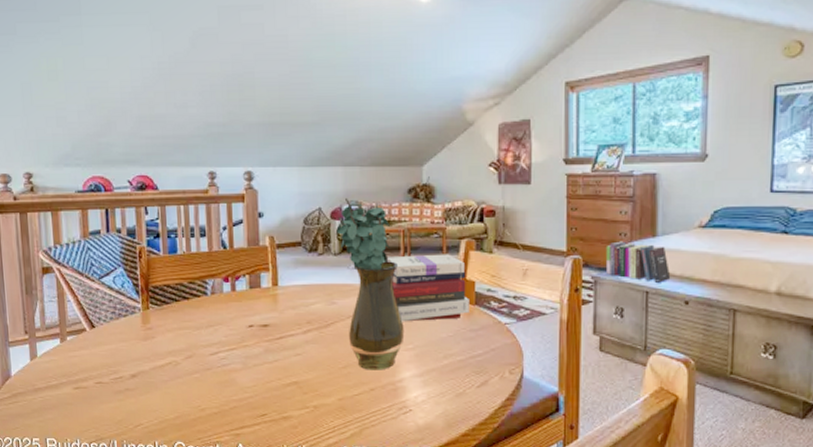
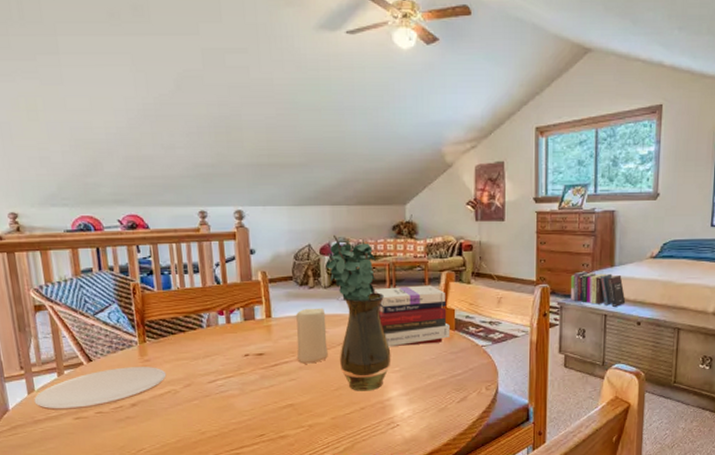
plate: none [36,335,168,379] -> present [34,367,167,411]
candle: none [303,276,336,338] -> present [295,308,328,364]

